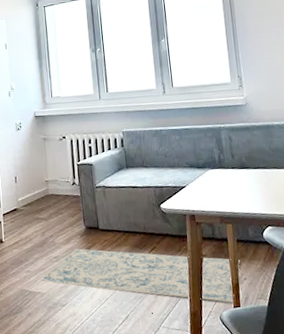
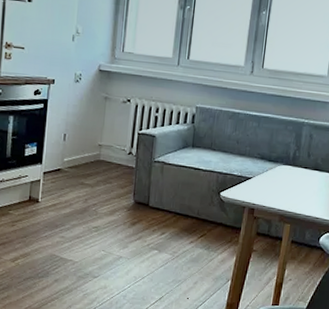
rug: present [40,248,241,303] -> none [73,221,290,301]

